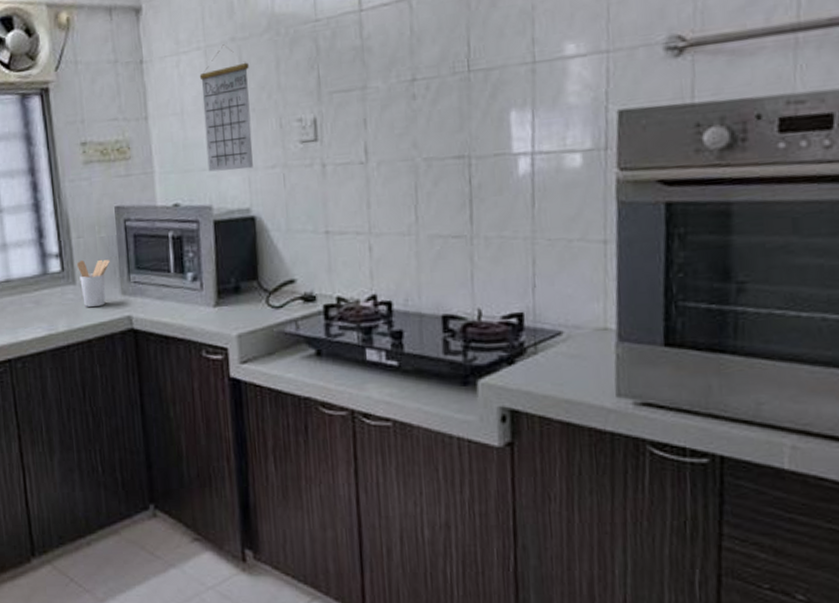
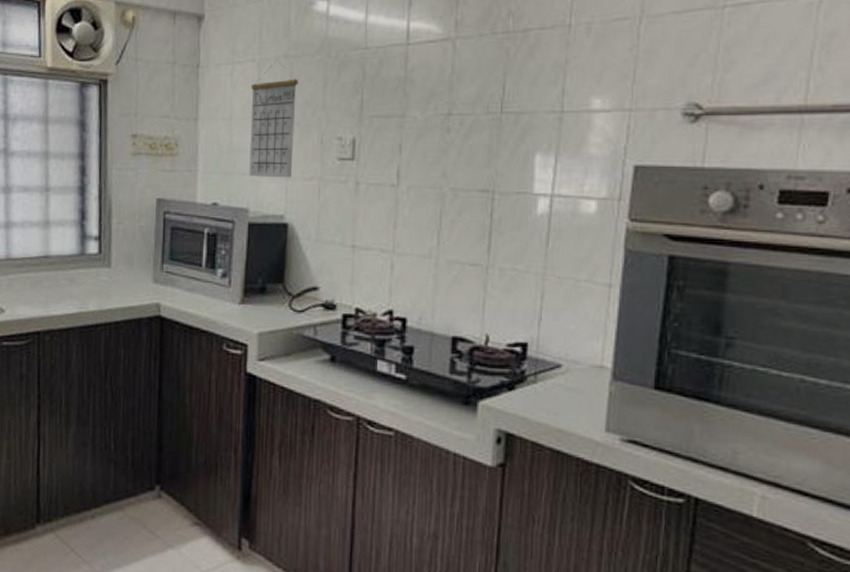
utensil holder: present [77,259,110,307] -> none [114,245,146,291]

